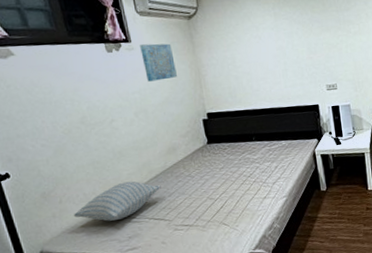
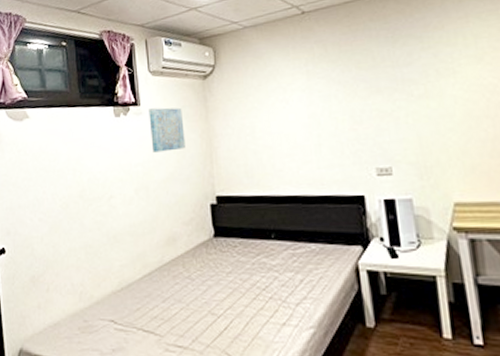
pillow: present [73,181,161,221] -> none [58,275,155,324]

